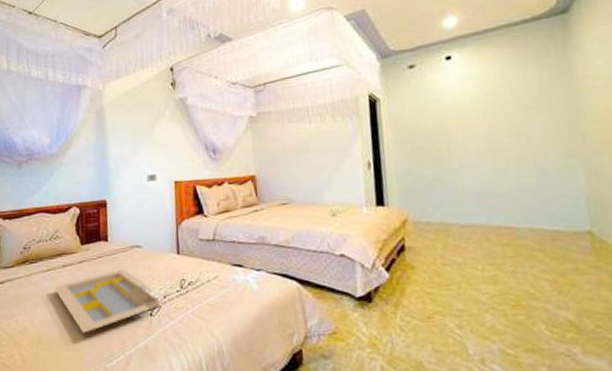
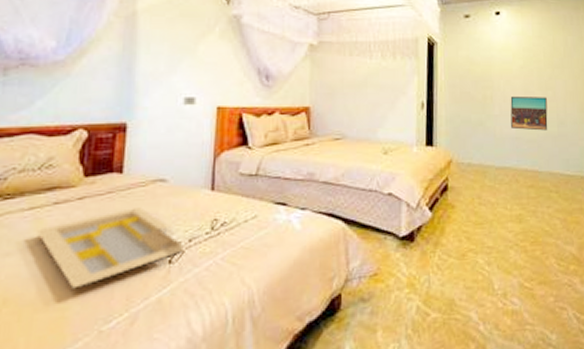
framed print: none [471,144,524,183] -> present [510,95,548,131]

